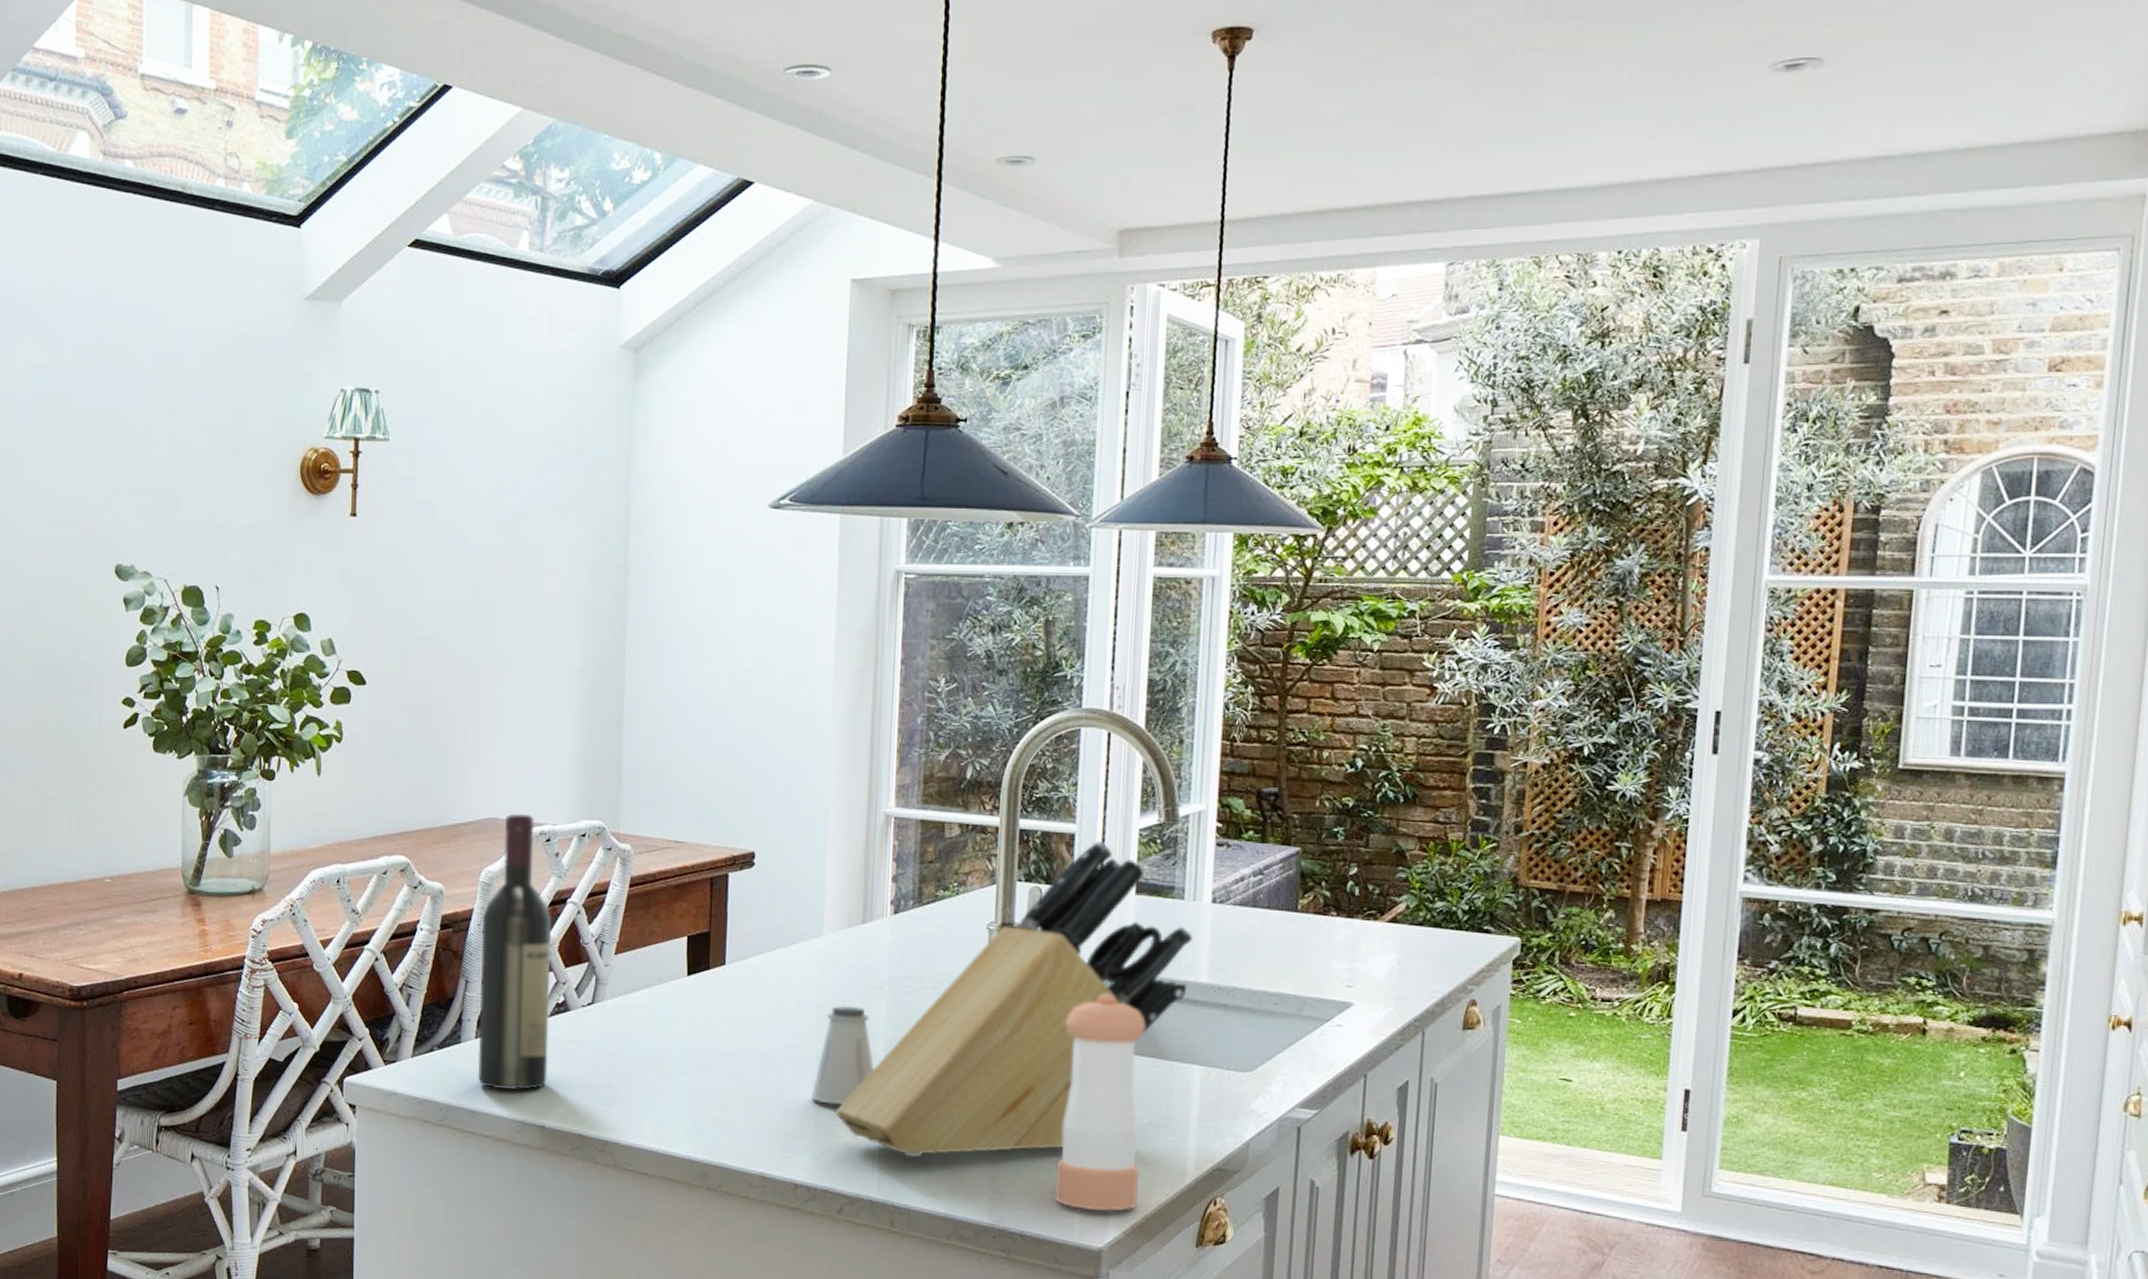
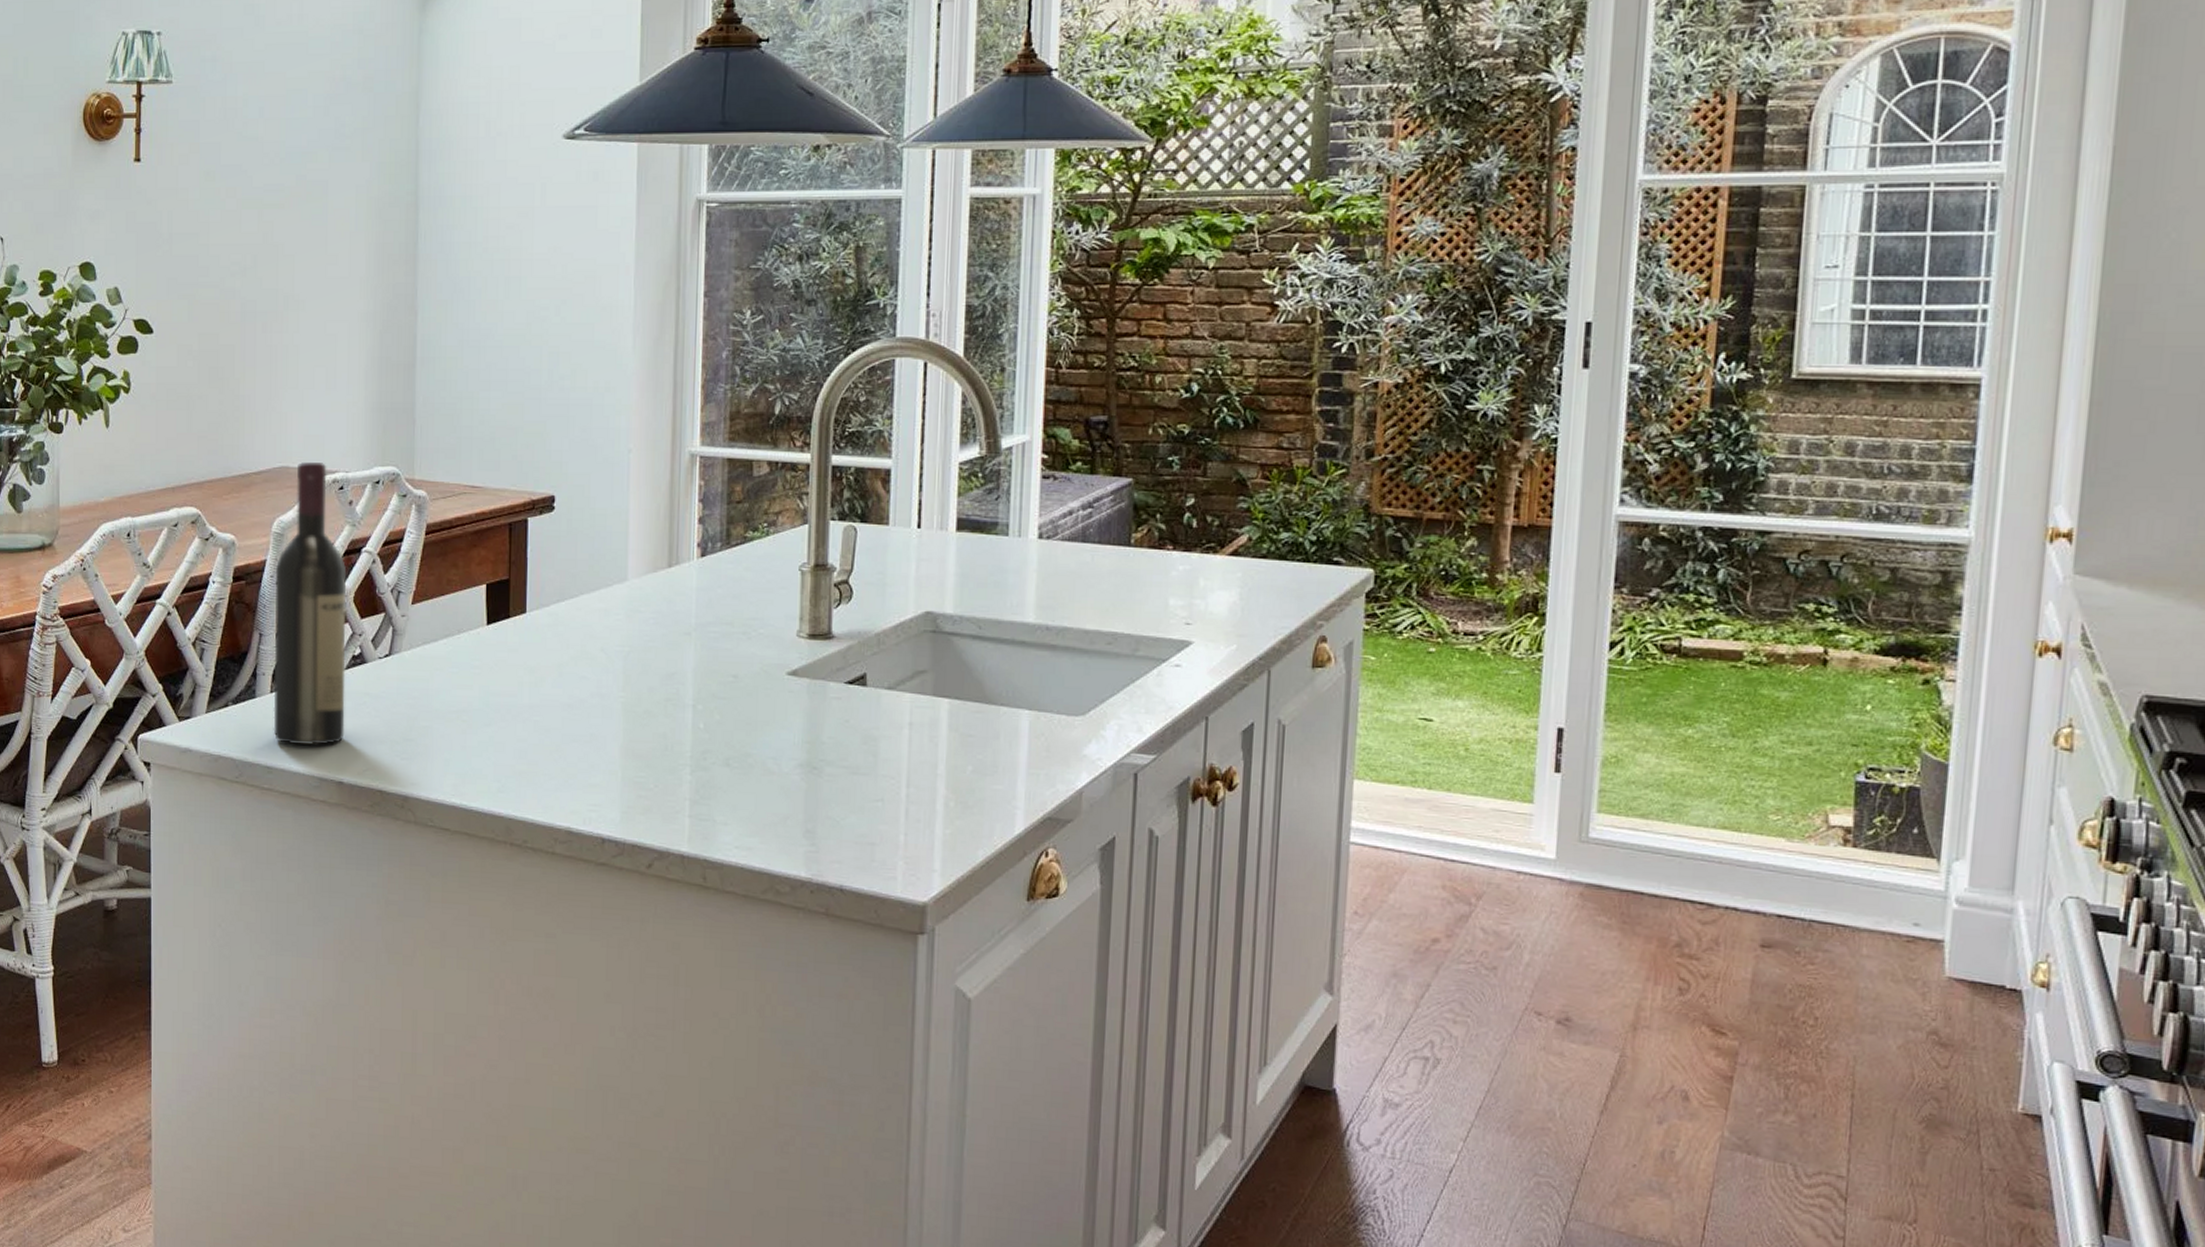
saltshaker: present [811,1005,874,1105] -> none [618,653,683,756]
knife block: present [835,841,1193,1158] -> none [643,476,1019,810]
pepper shaker: present [1055,993,1146,1212] -> none [876,635,970,865]

